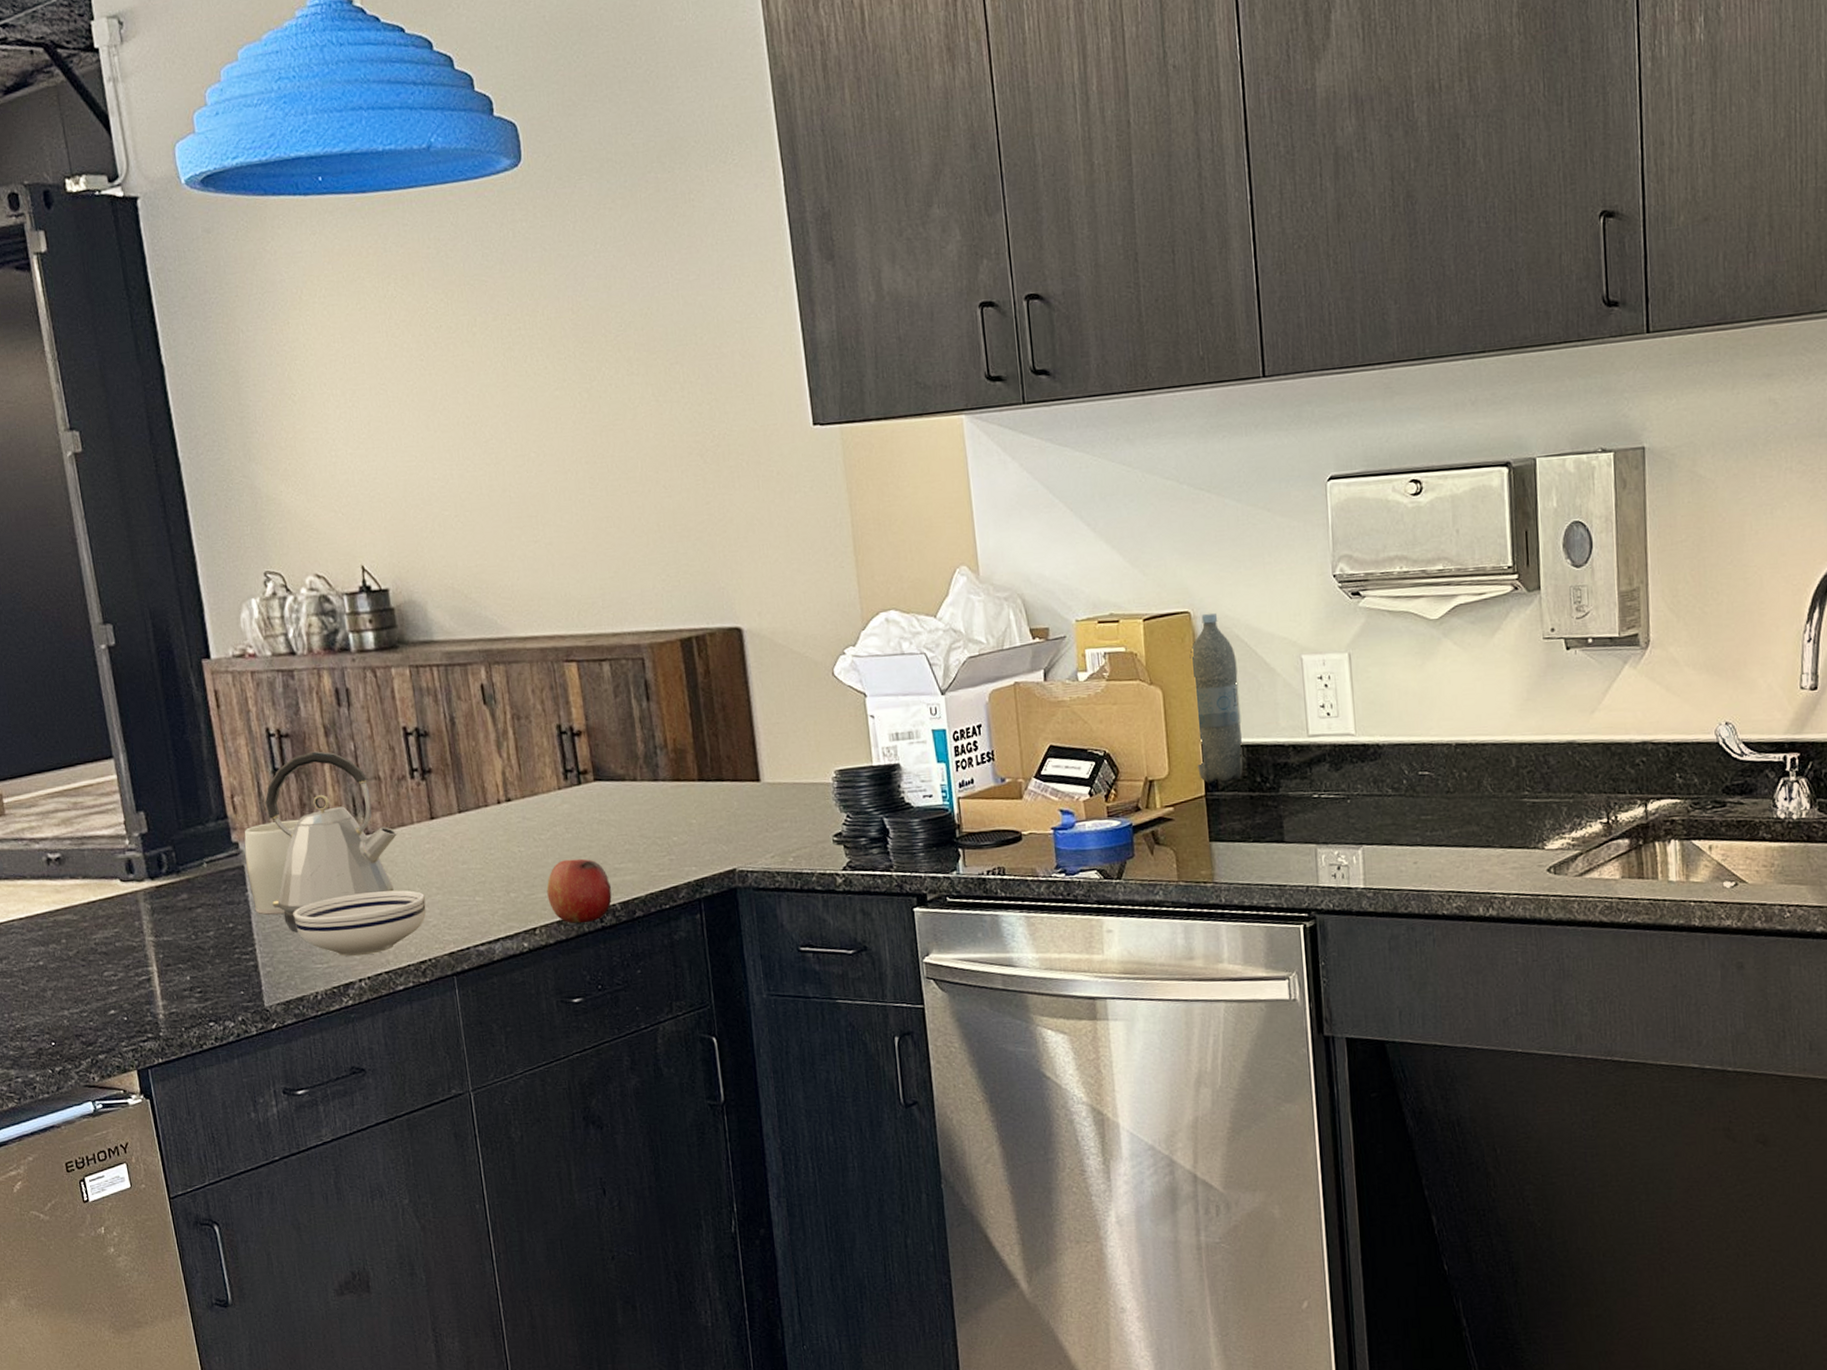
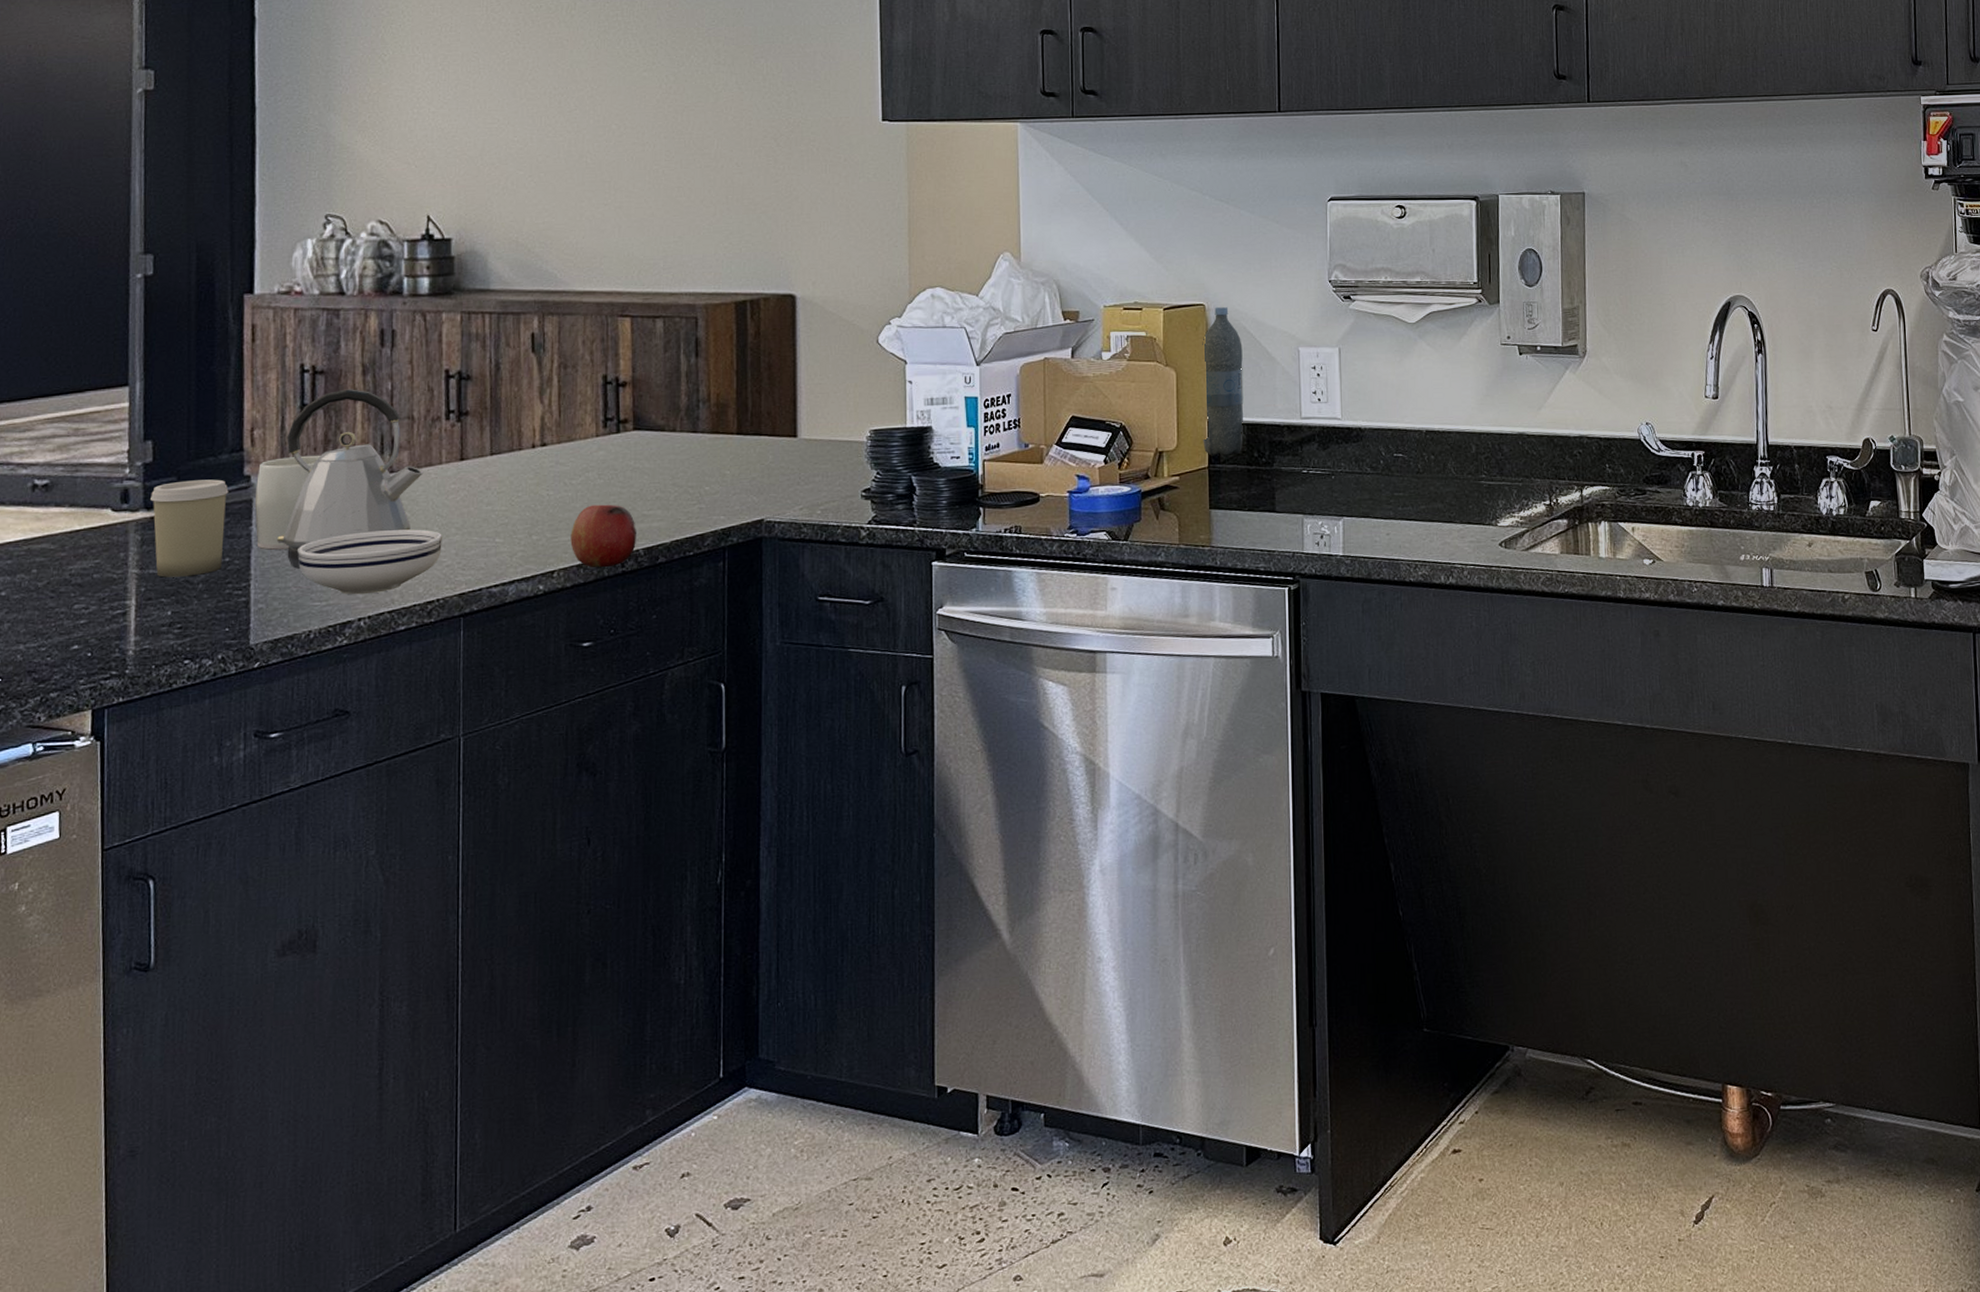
cup: none [152,847,227,944] -> present [150,479,229,578]

